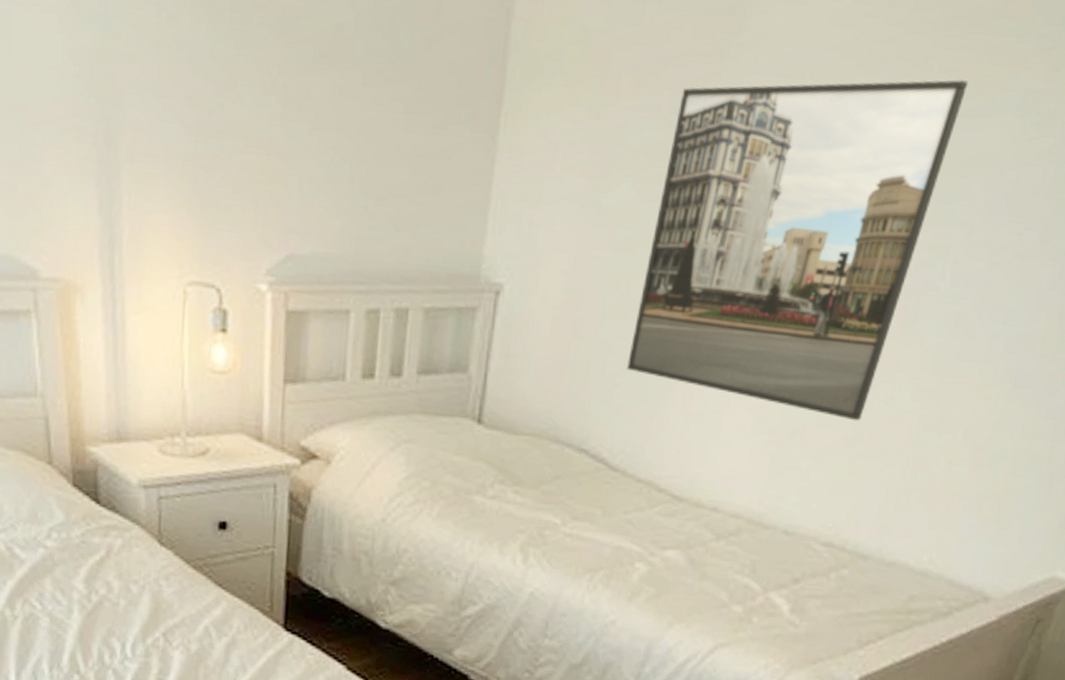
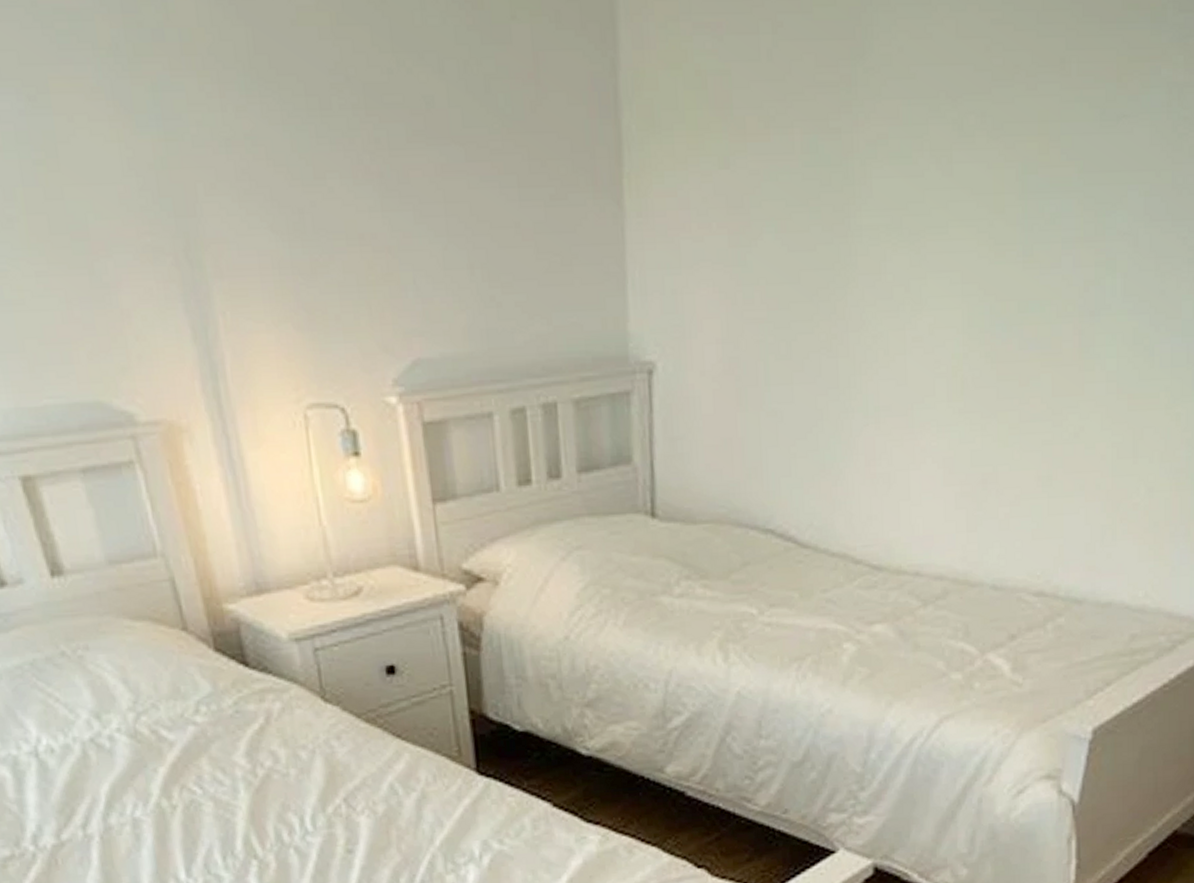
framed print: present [627,80,969,421] -> none [801,81,1109,459]

